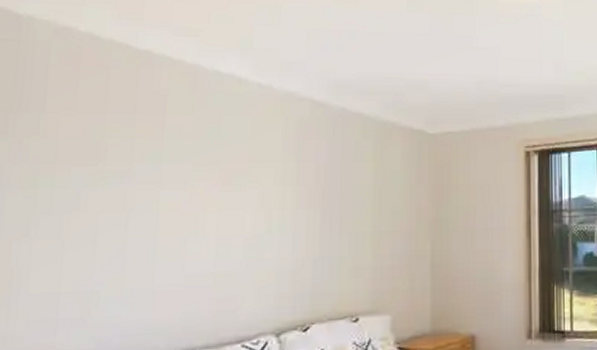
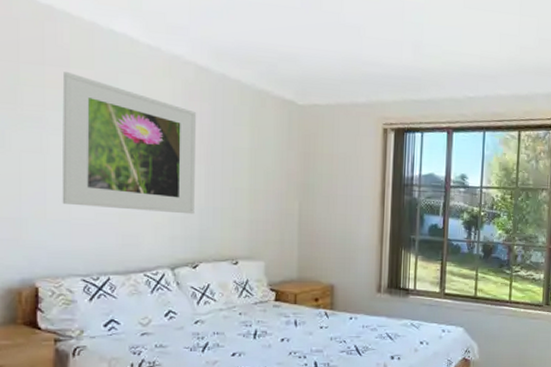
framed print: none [144,119,312,270] -> present [62,72,197,215]

